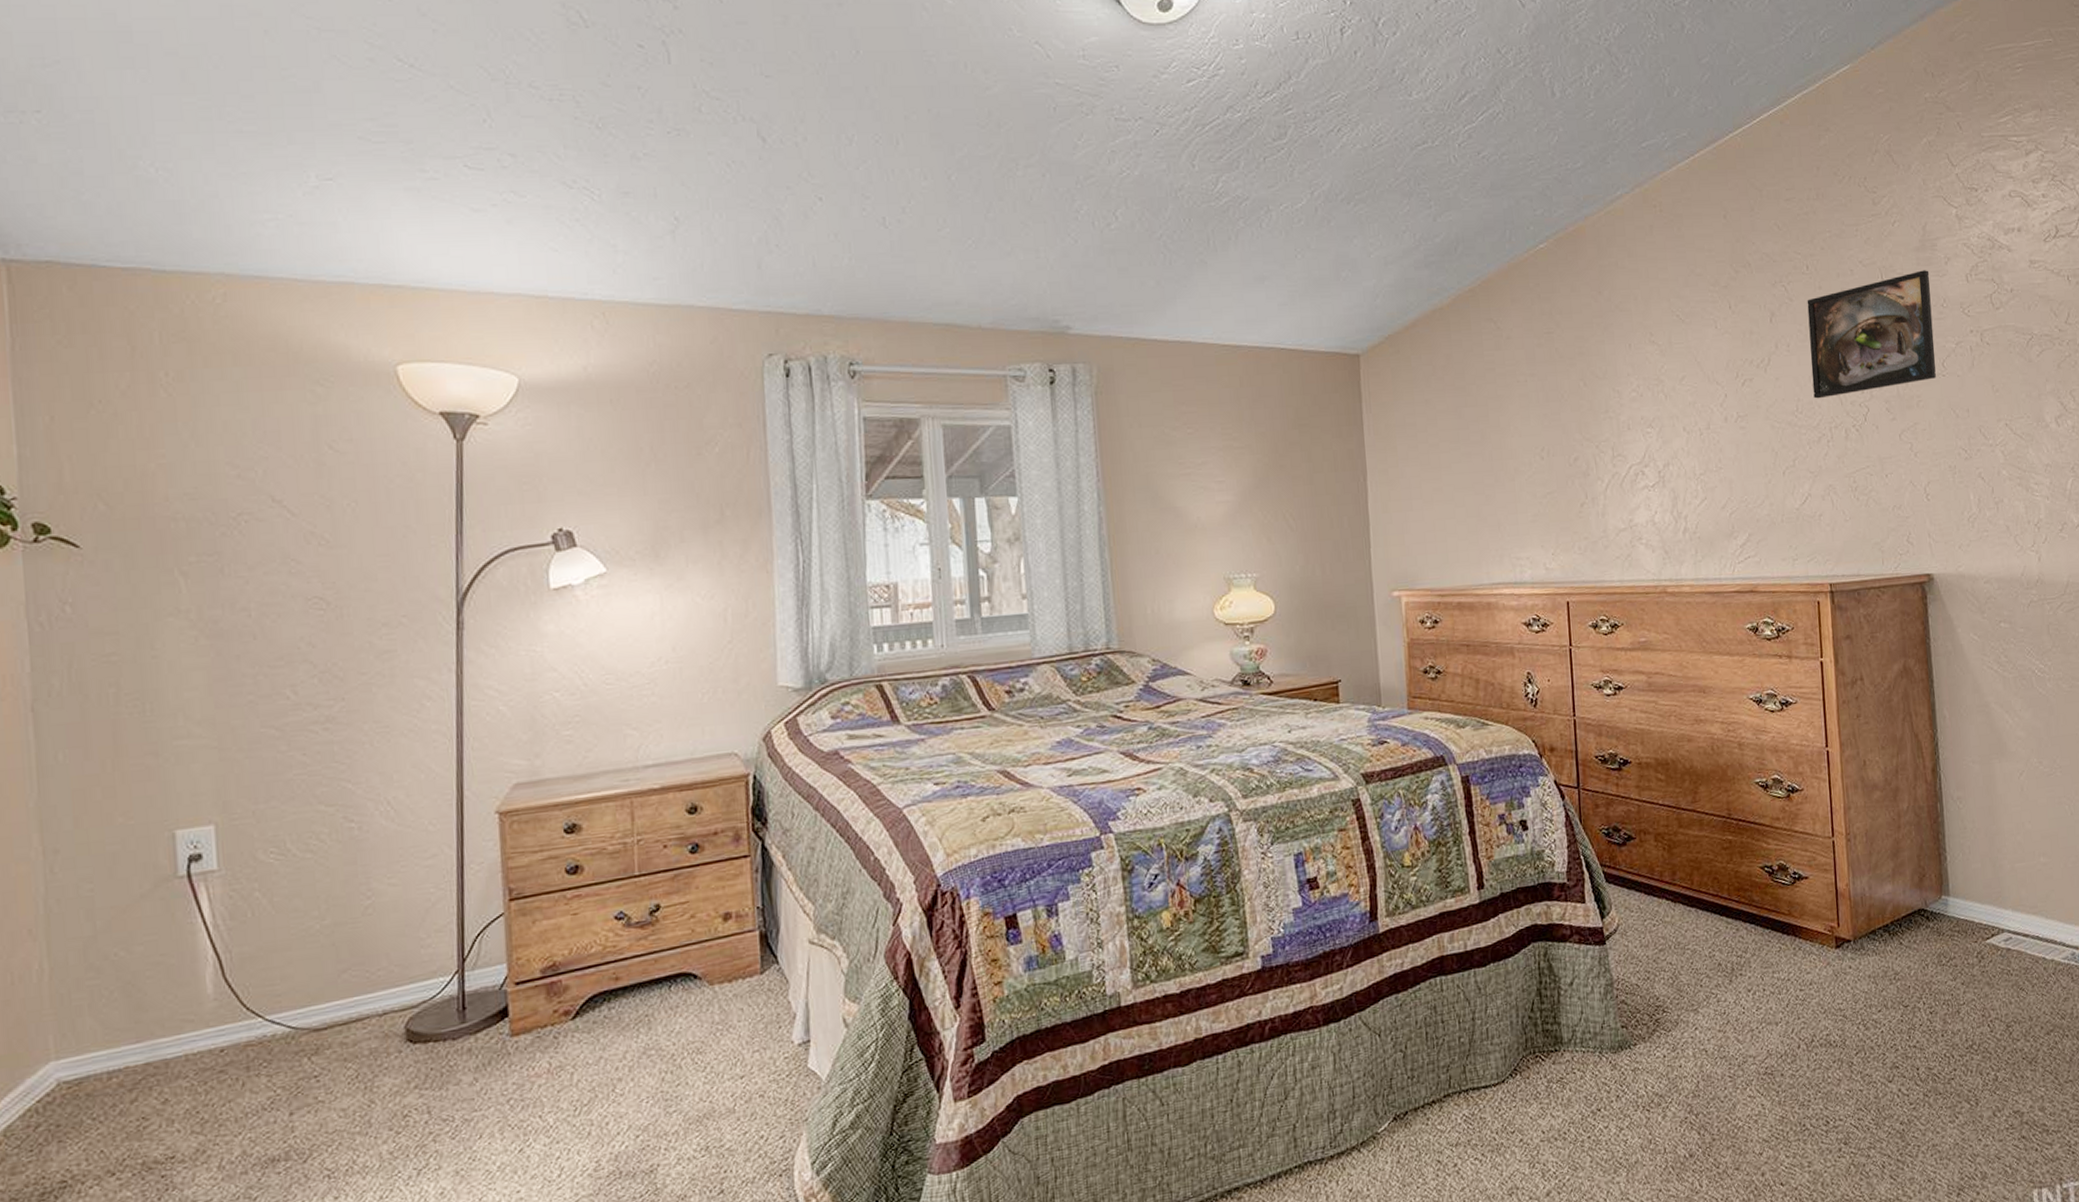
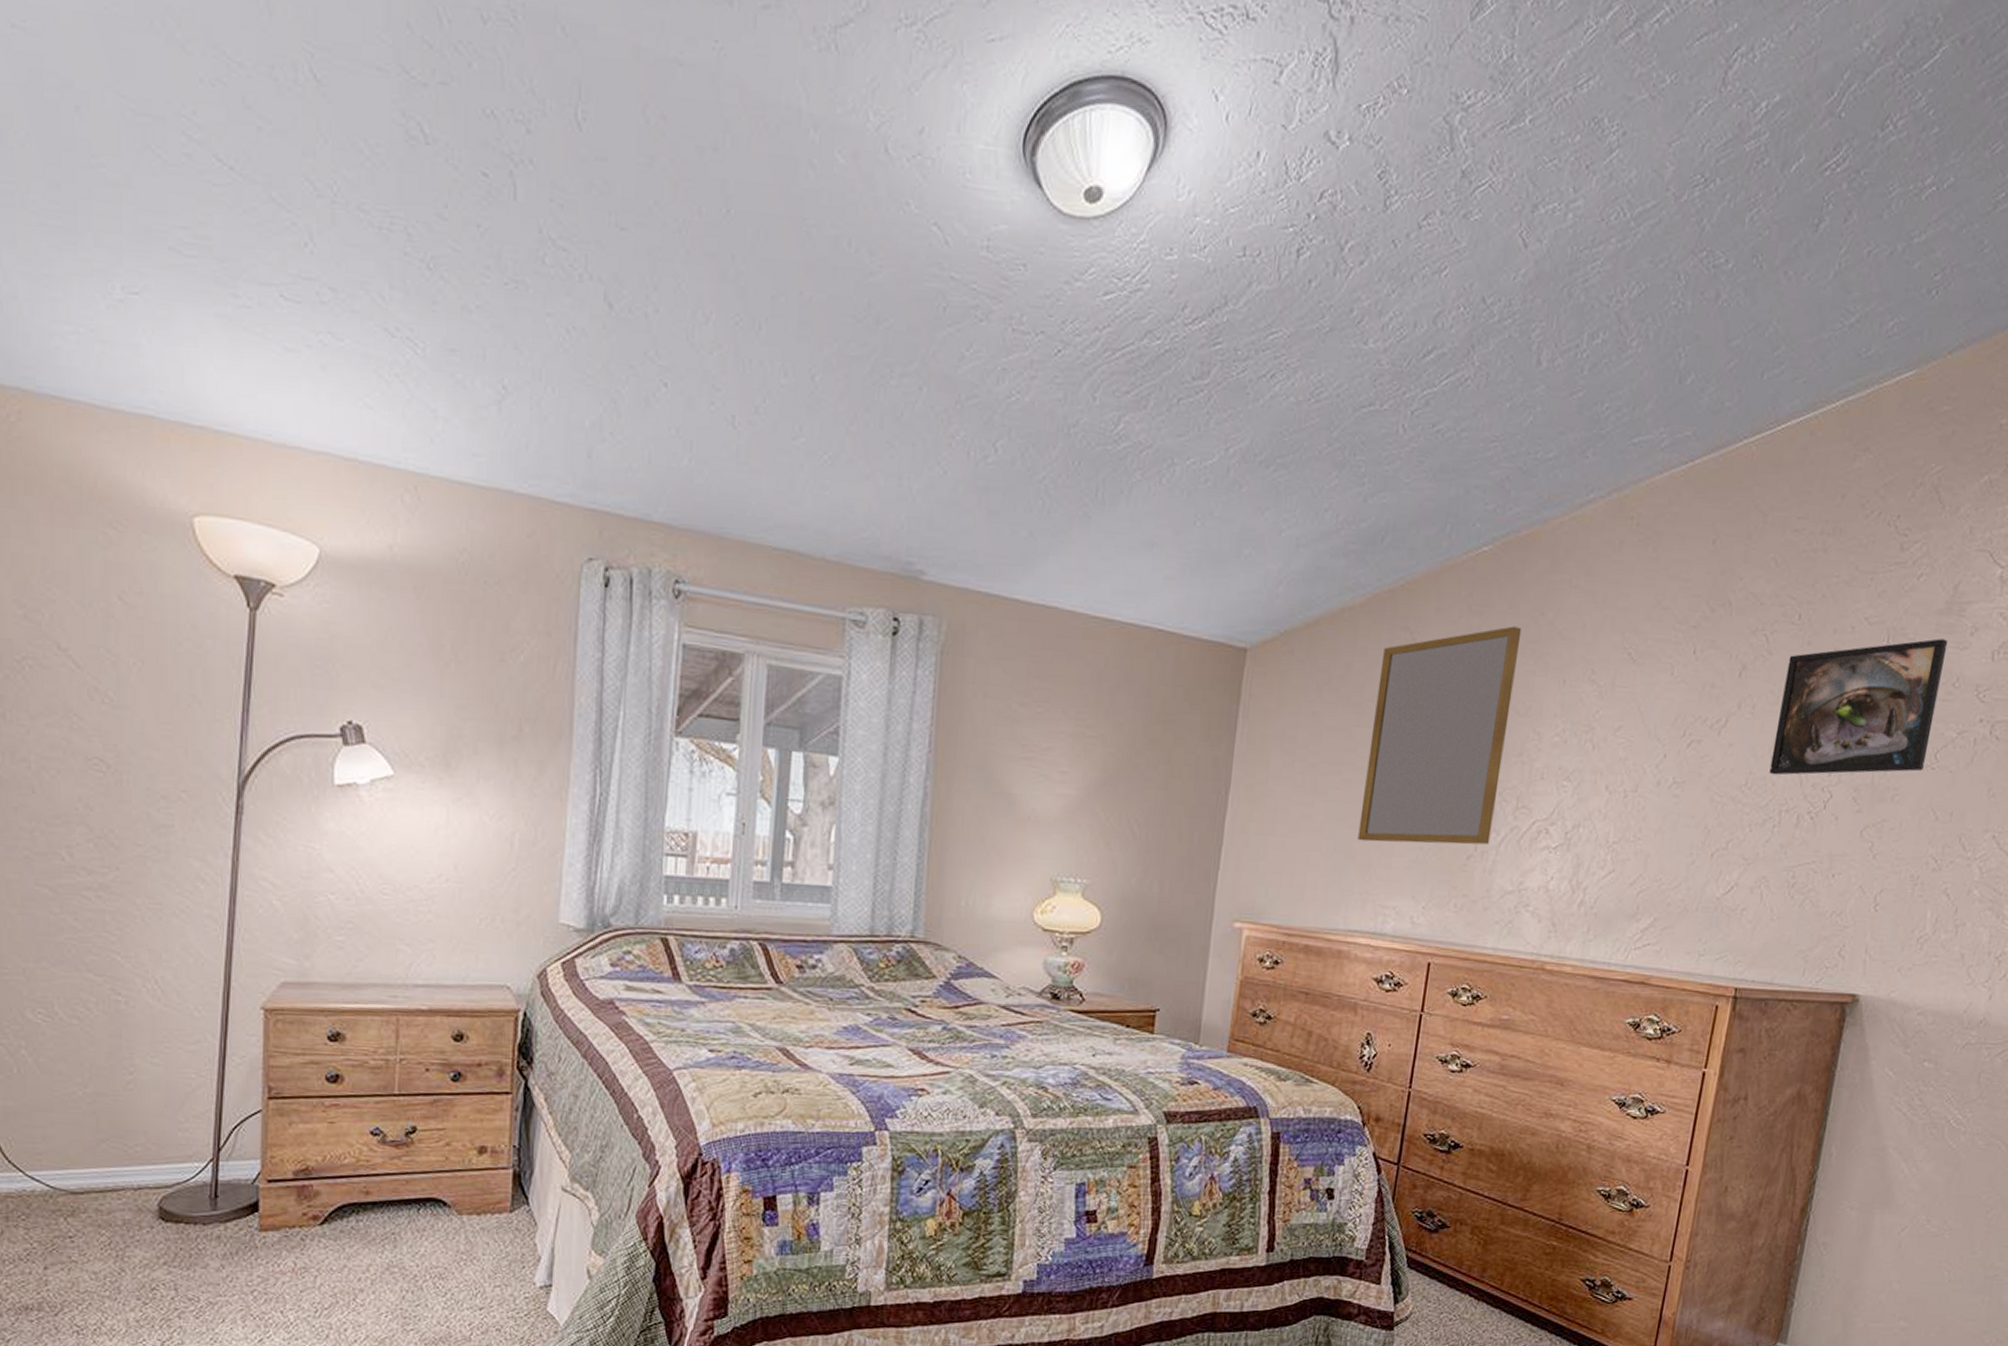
home mirror: none [1475,306,1597,504] -> present [1357,626,1522,845]

